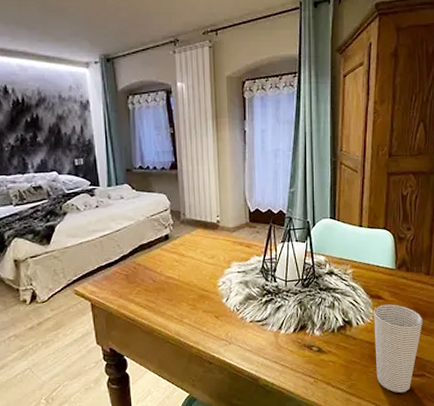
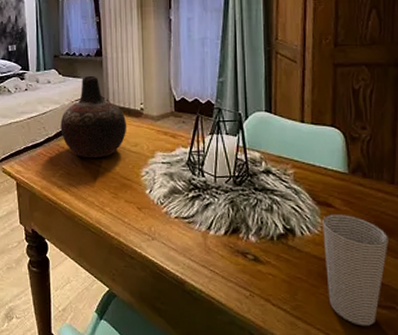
vase: none [136,189,204,273] -> present [60,75,127,158]

